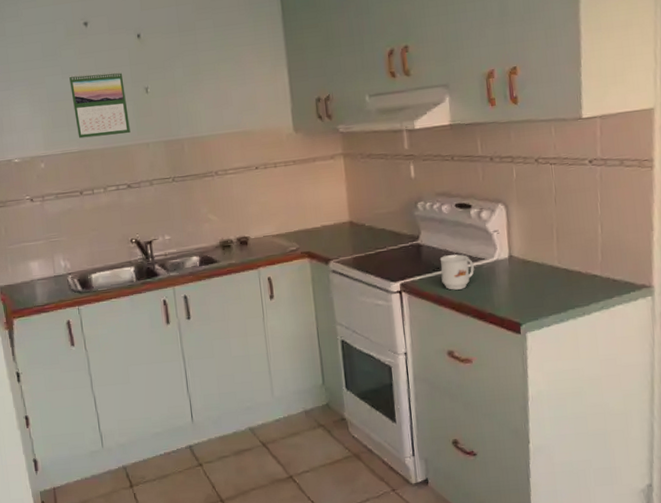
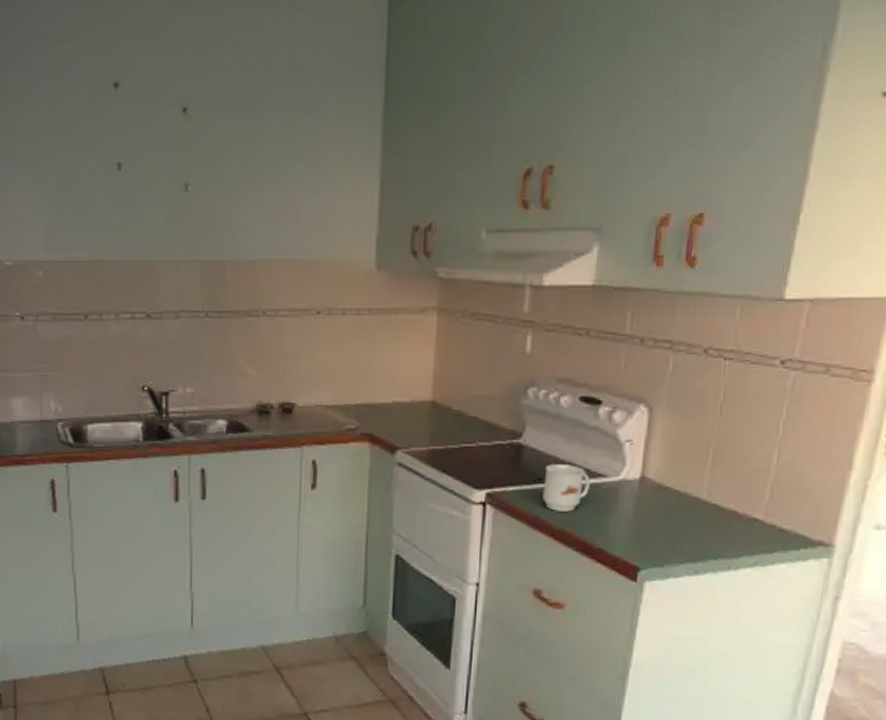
calendar: present [69,71,130,139] -> none [87,154,159,245]

